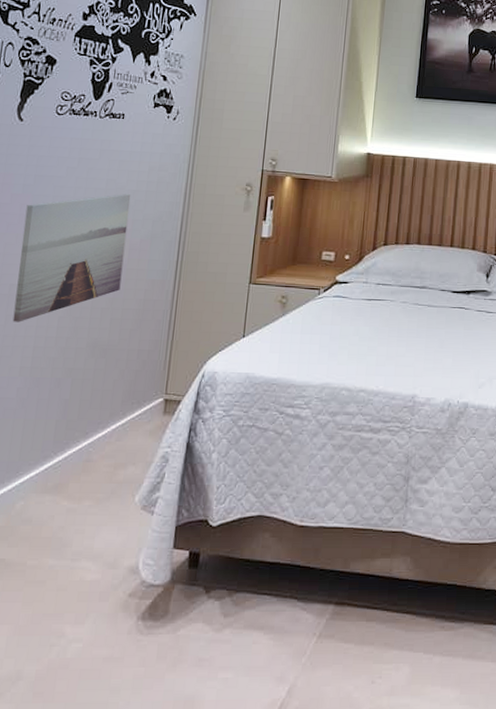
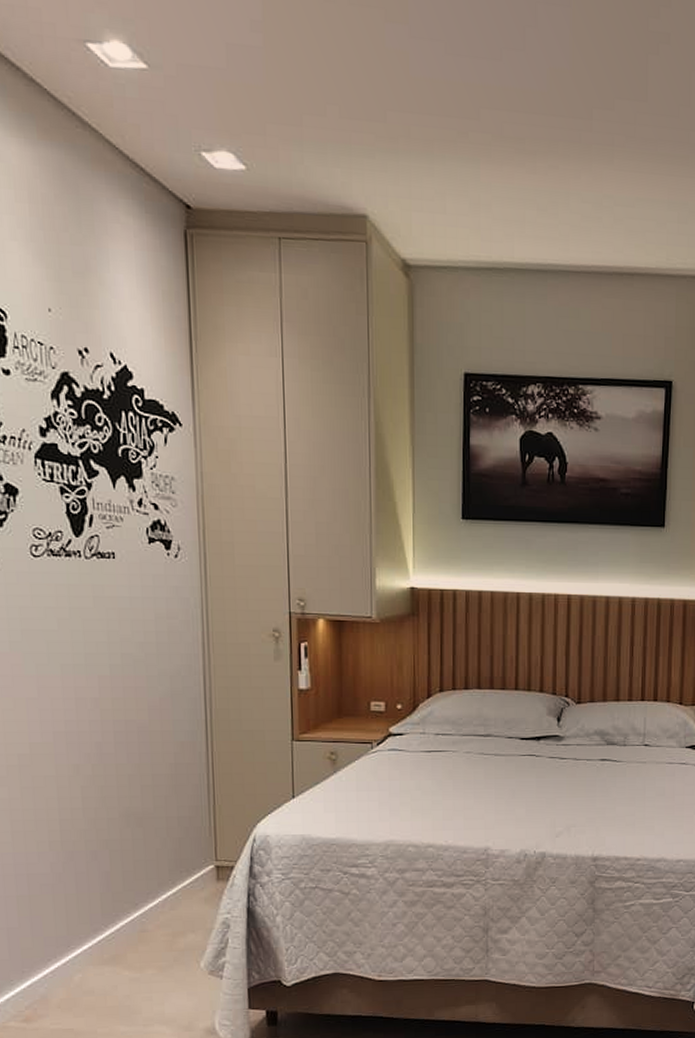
wall art: present [12,194,131,322] -> none [18,647,146,795]

